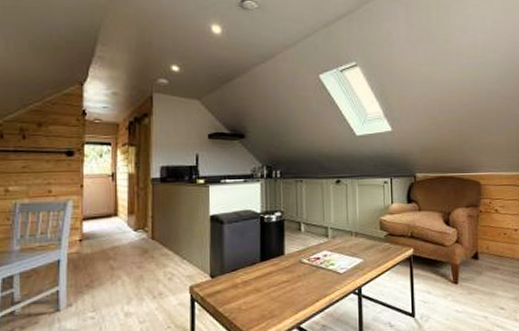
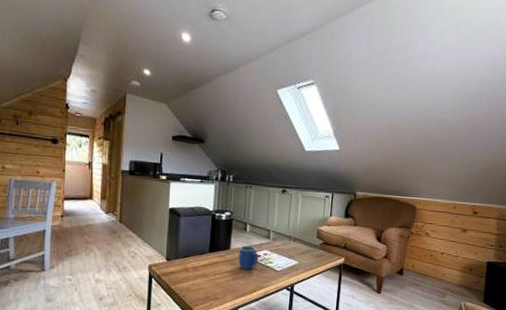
mug: none [295,247,318,277] -> present [238,245,259,270]

